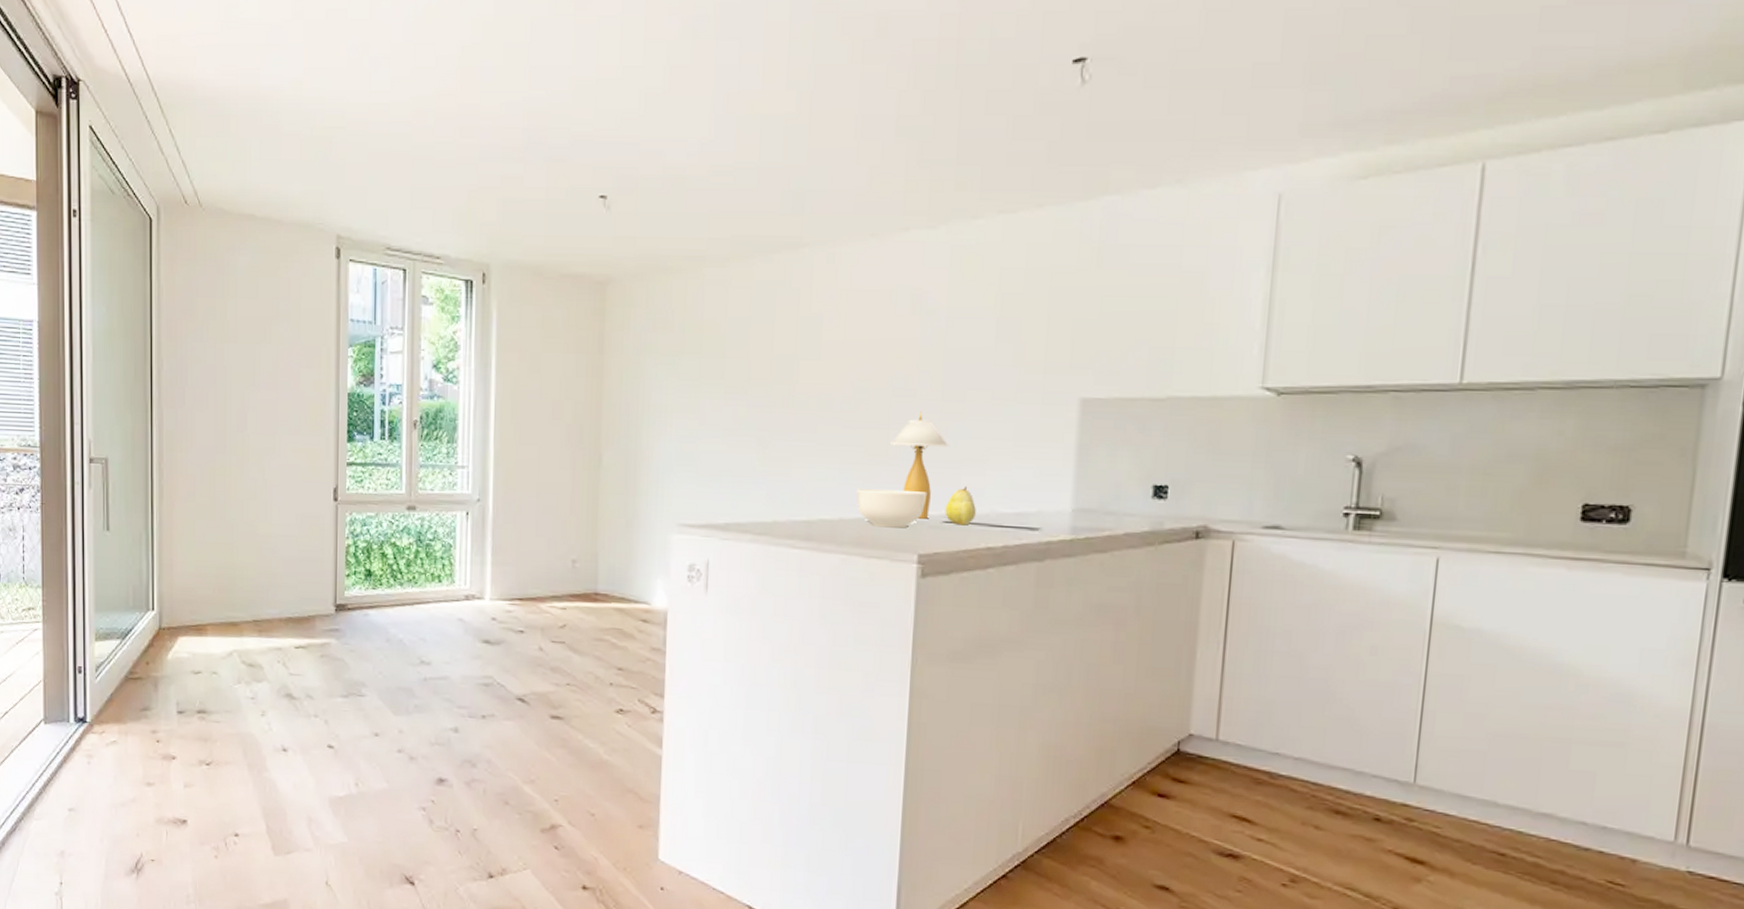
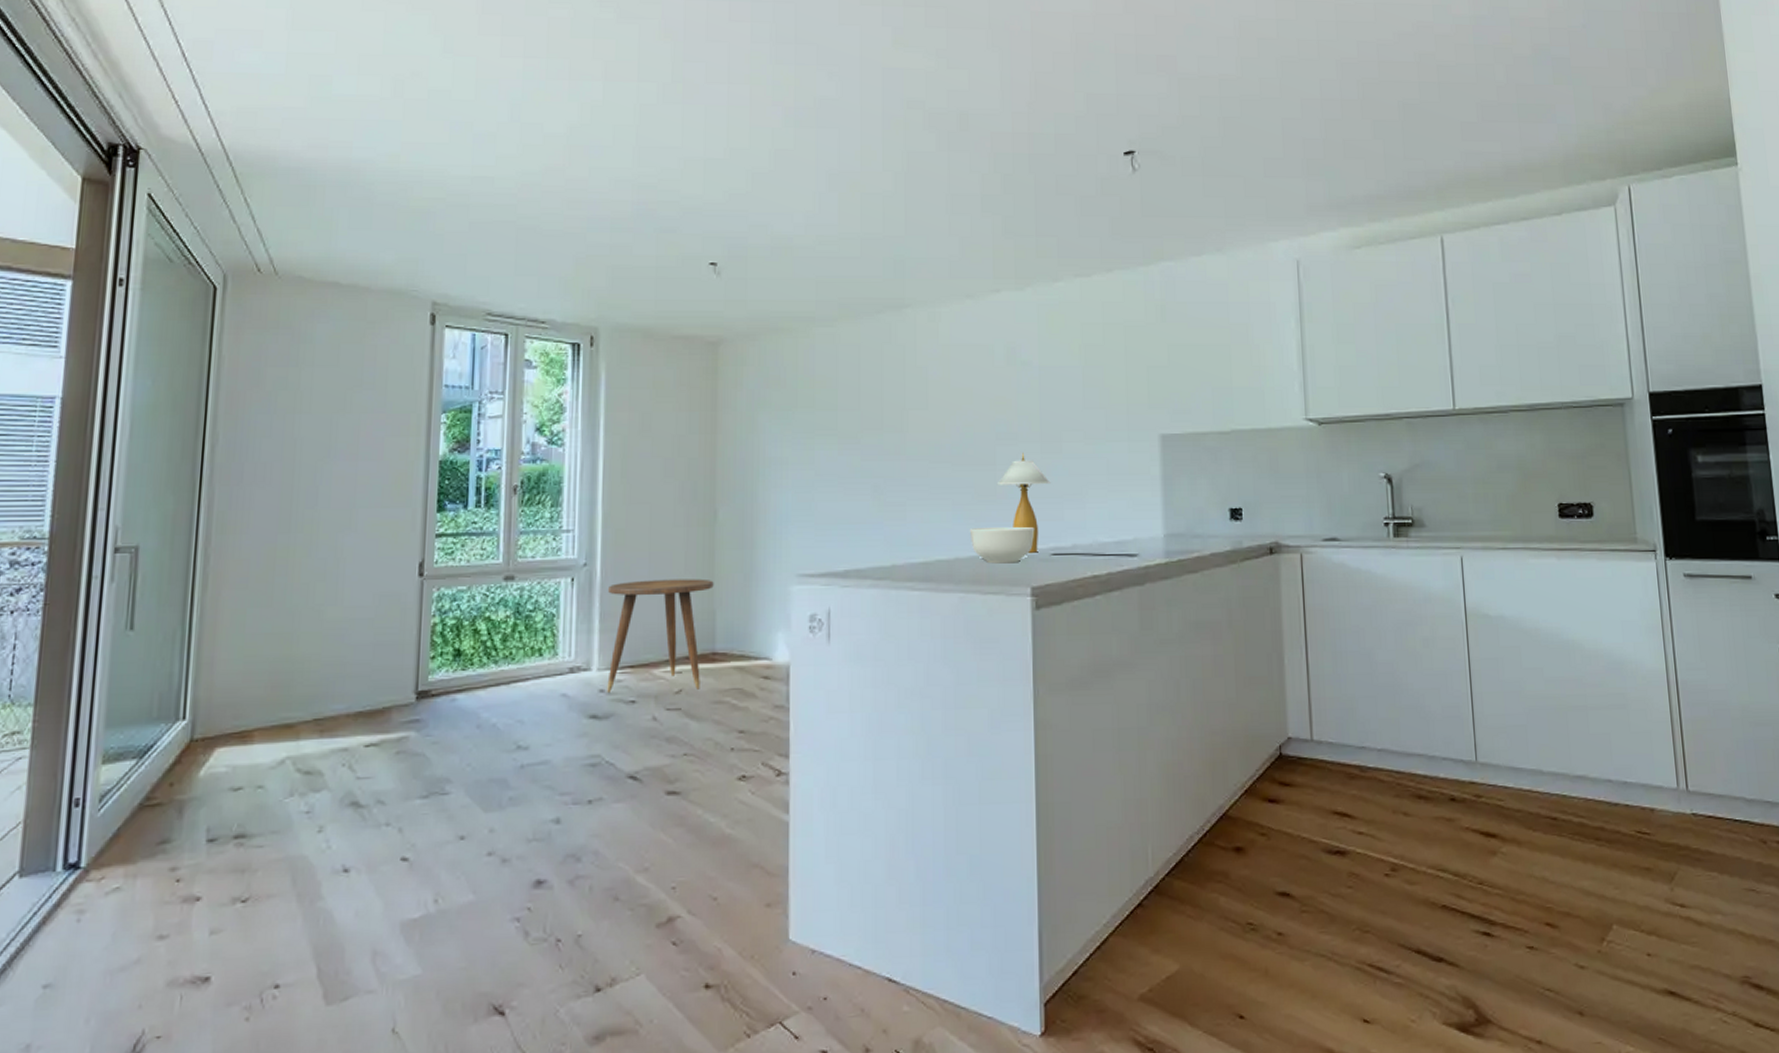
side table: none [498,518,597,626] -> present [607,579,714,694]
fruit: present [945,486,976,526] -> none [1052,520,1080,557]

